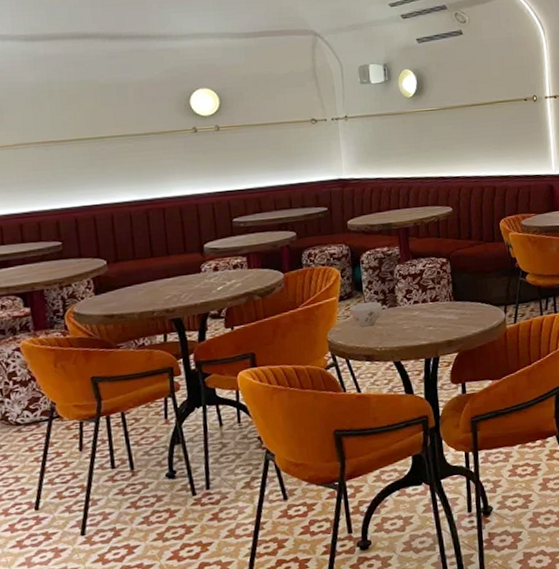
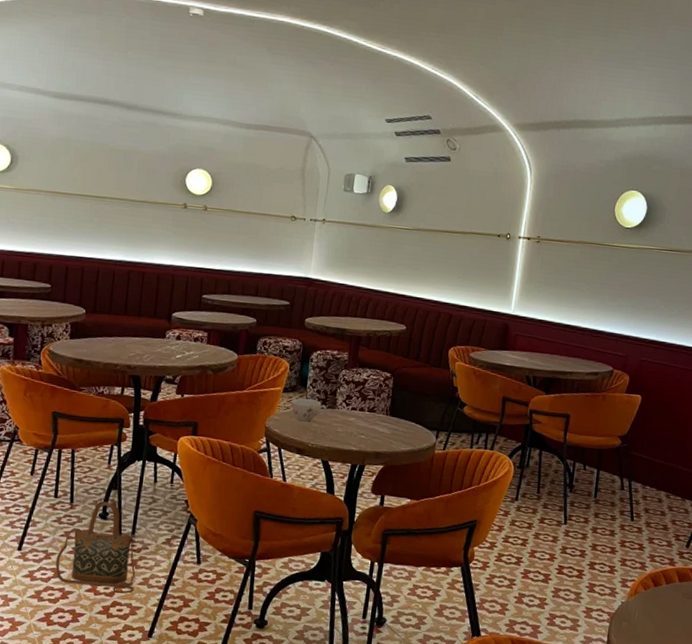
handbag: none [126,458,221,558] -> present [55,501,136,594]

